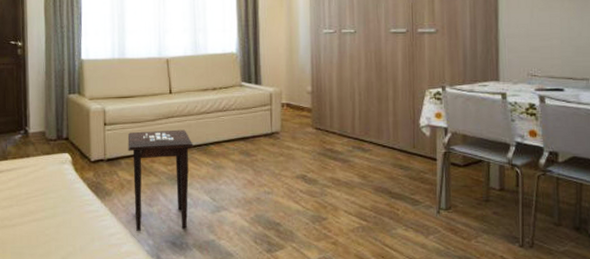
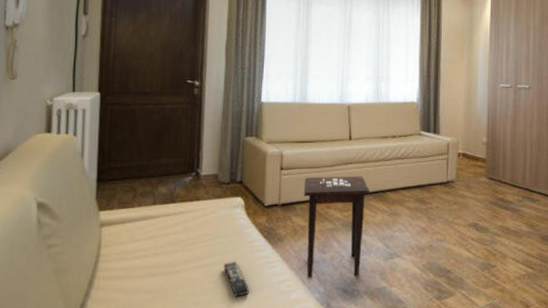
remote control: none [56,215,82,249] -> present [223,261,250,297]

